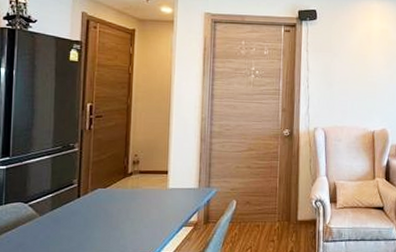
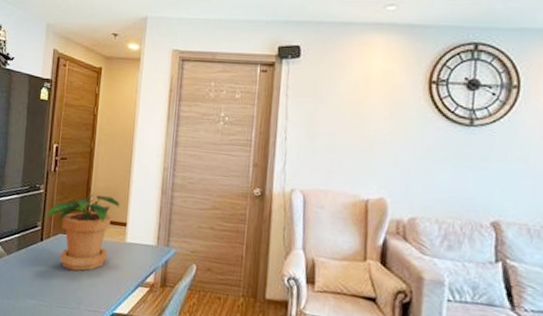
potted plant: none [80,148,160,222] -> present [44,194,119,271]

